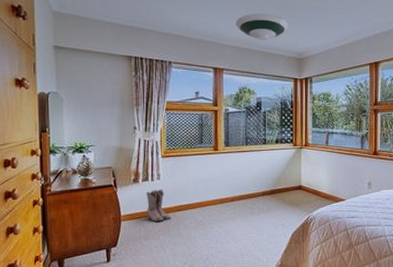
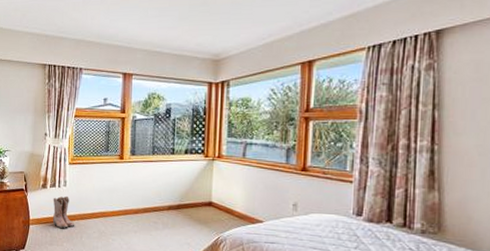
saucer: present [236,13,289,40] -> none [148,12,205,42]

